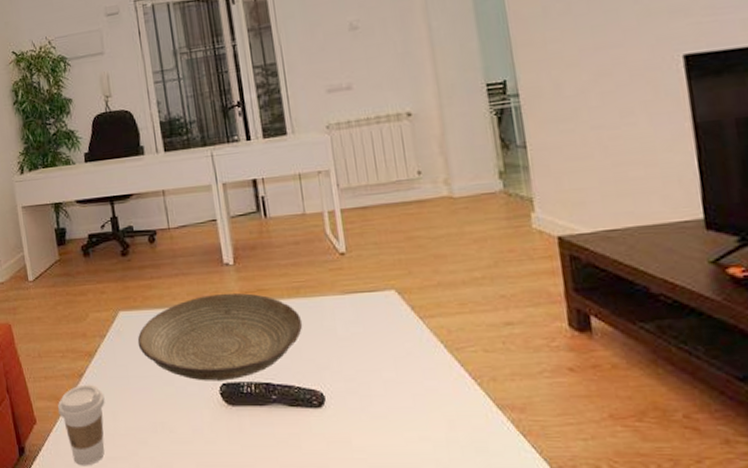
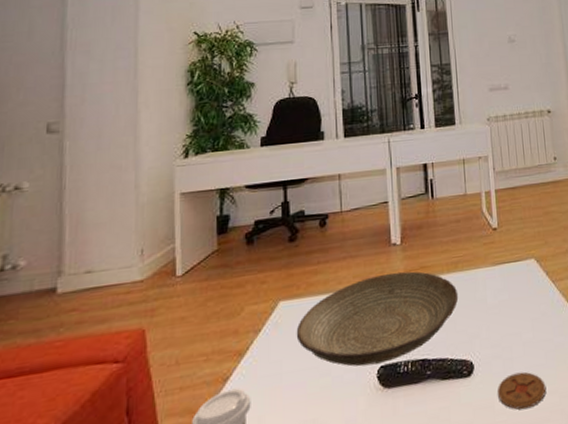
coaster: none [354,412,416,451] -> present [498,372,547,410]

